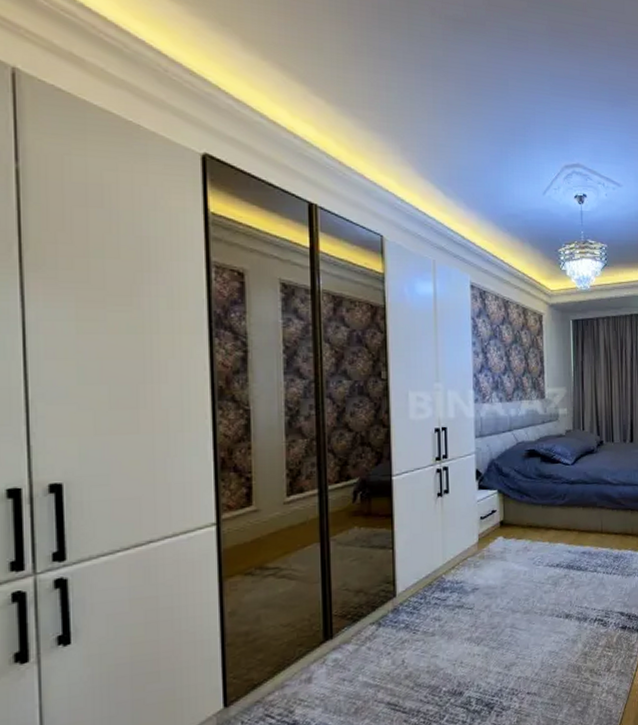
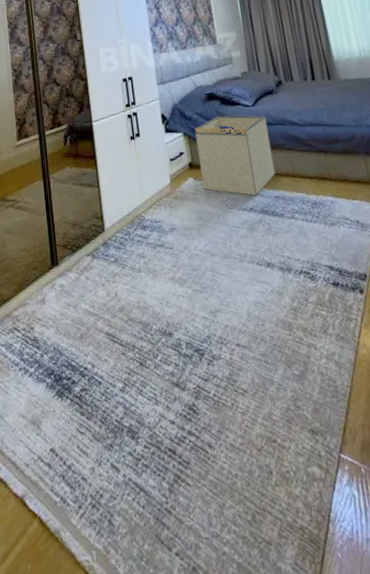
storage bin: none [511,473,585,552] -> present [195,115,276,196]

